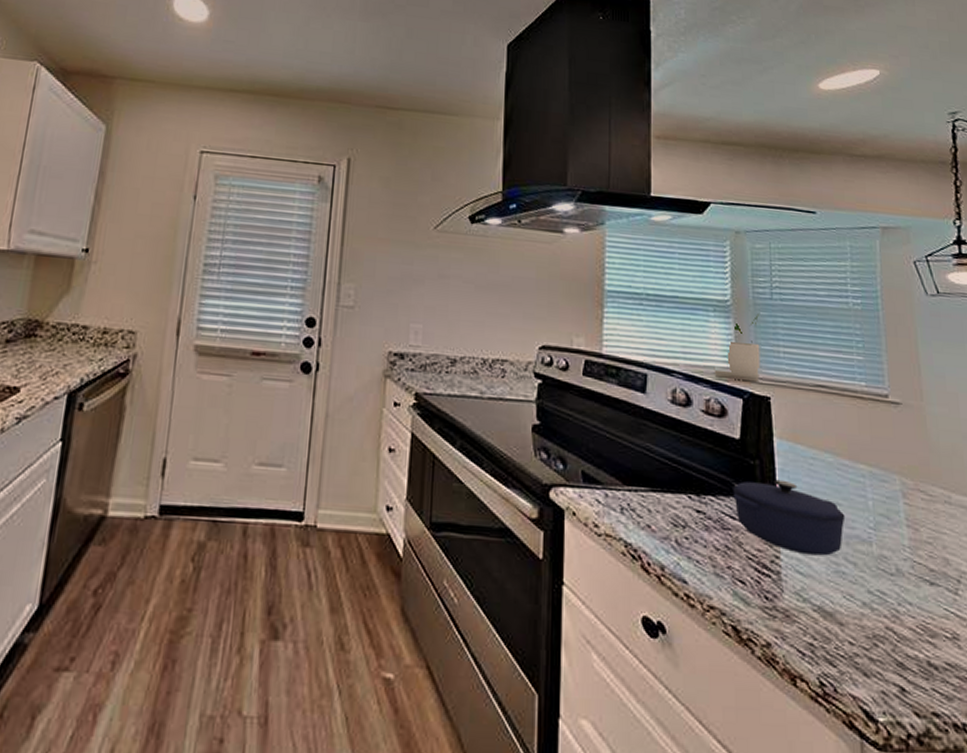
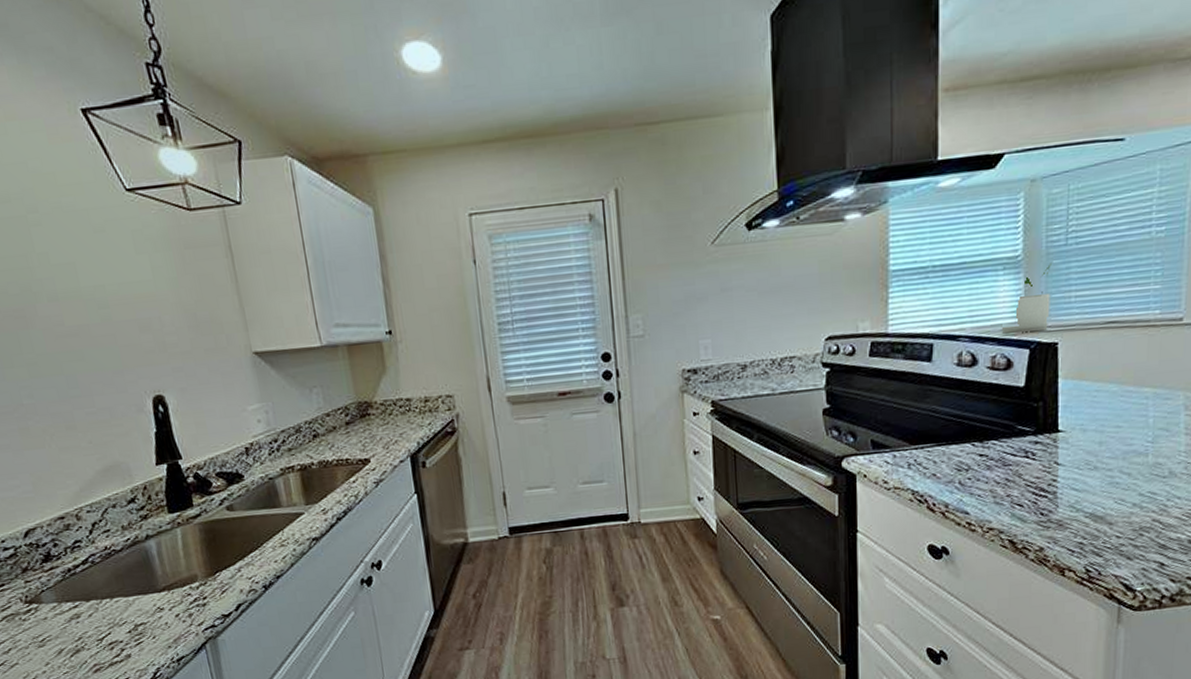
cooking pot: present [733,479,845,556] -> none [1015,414,1125,475]

